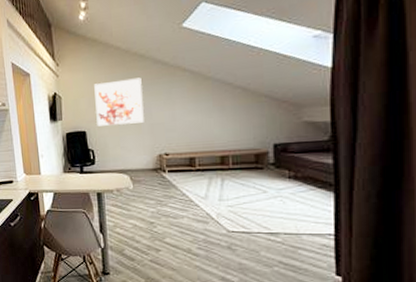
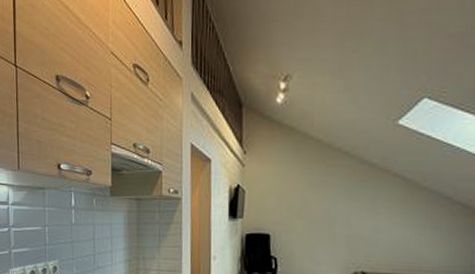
wall art: present [94,77,144,126] -> none [284,178,343,232]

